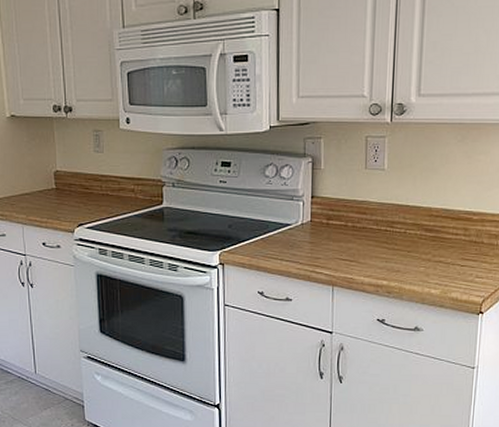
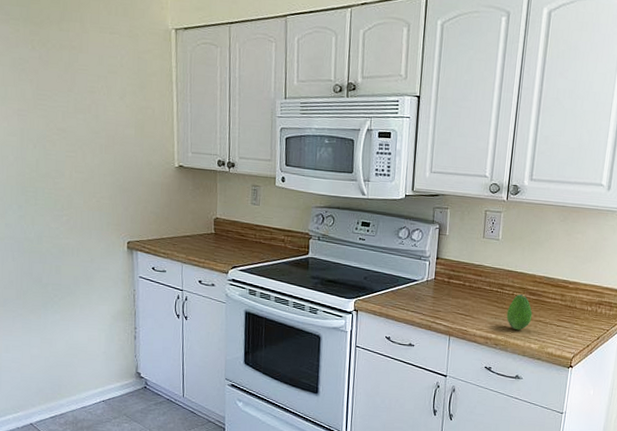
fruit: none [399,232,430,274] -> present [506,294,533,330]

